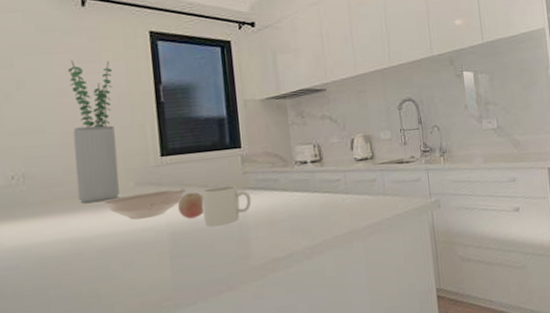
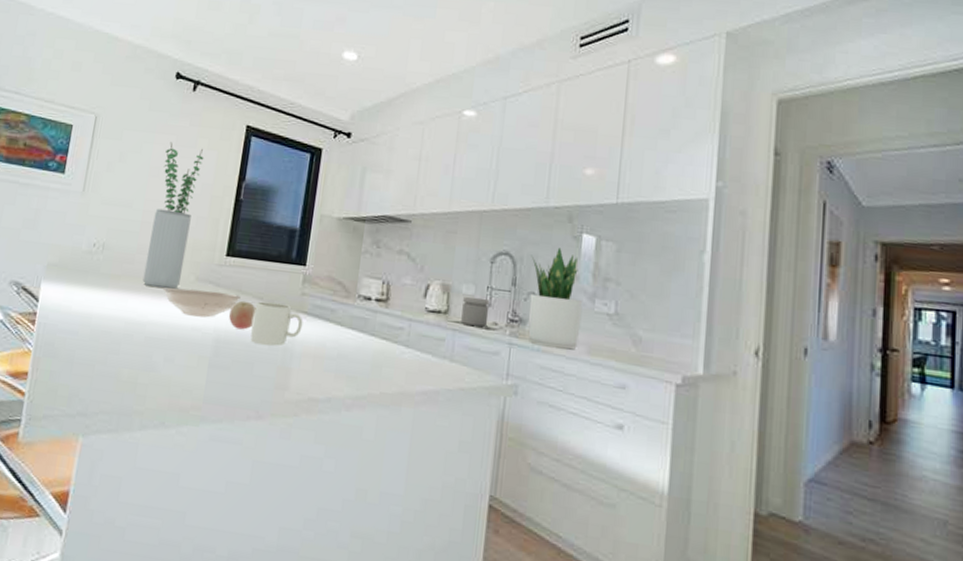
jar: none [383,139,407,164] -> present [461,296,489,328]
planter: none [428,86,476,166] -> present [528,247,583,351]

